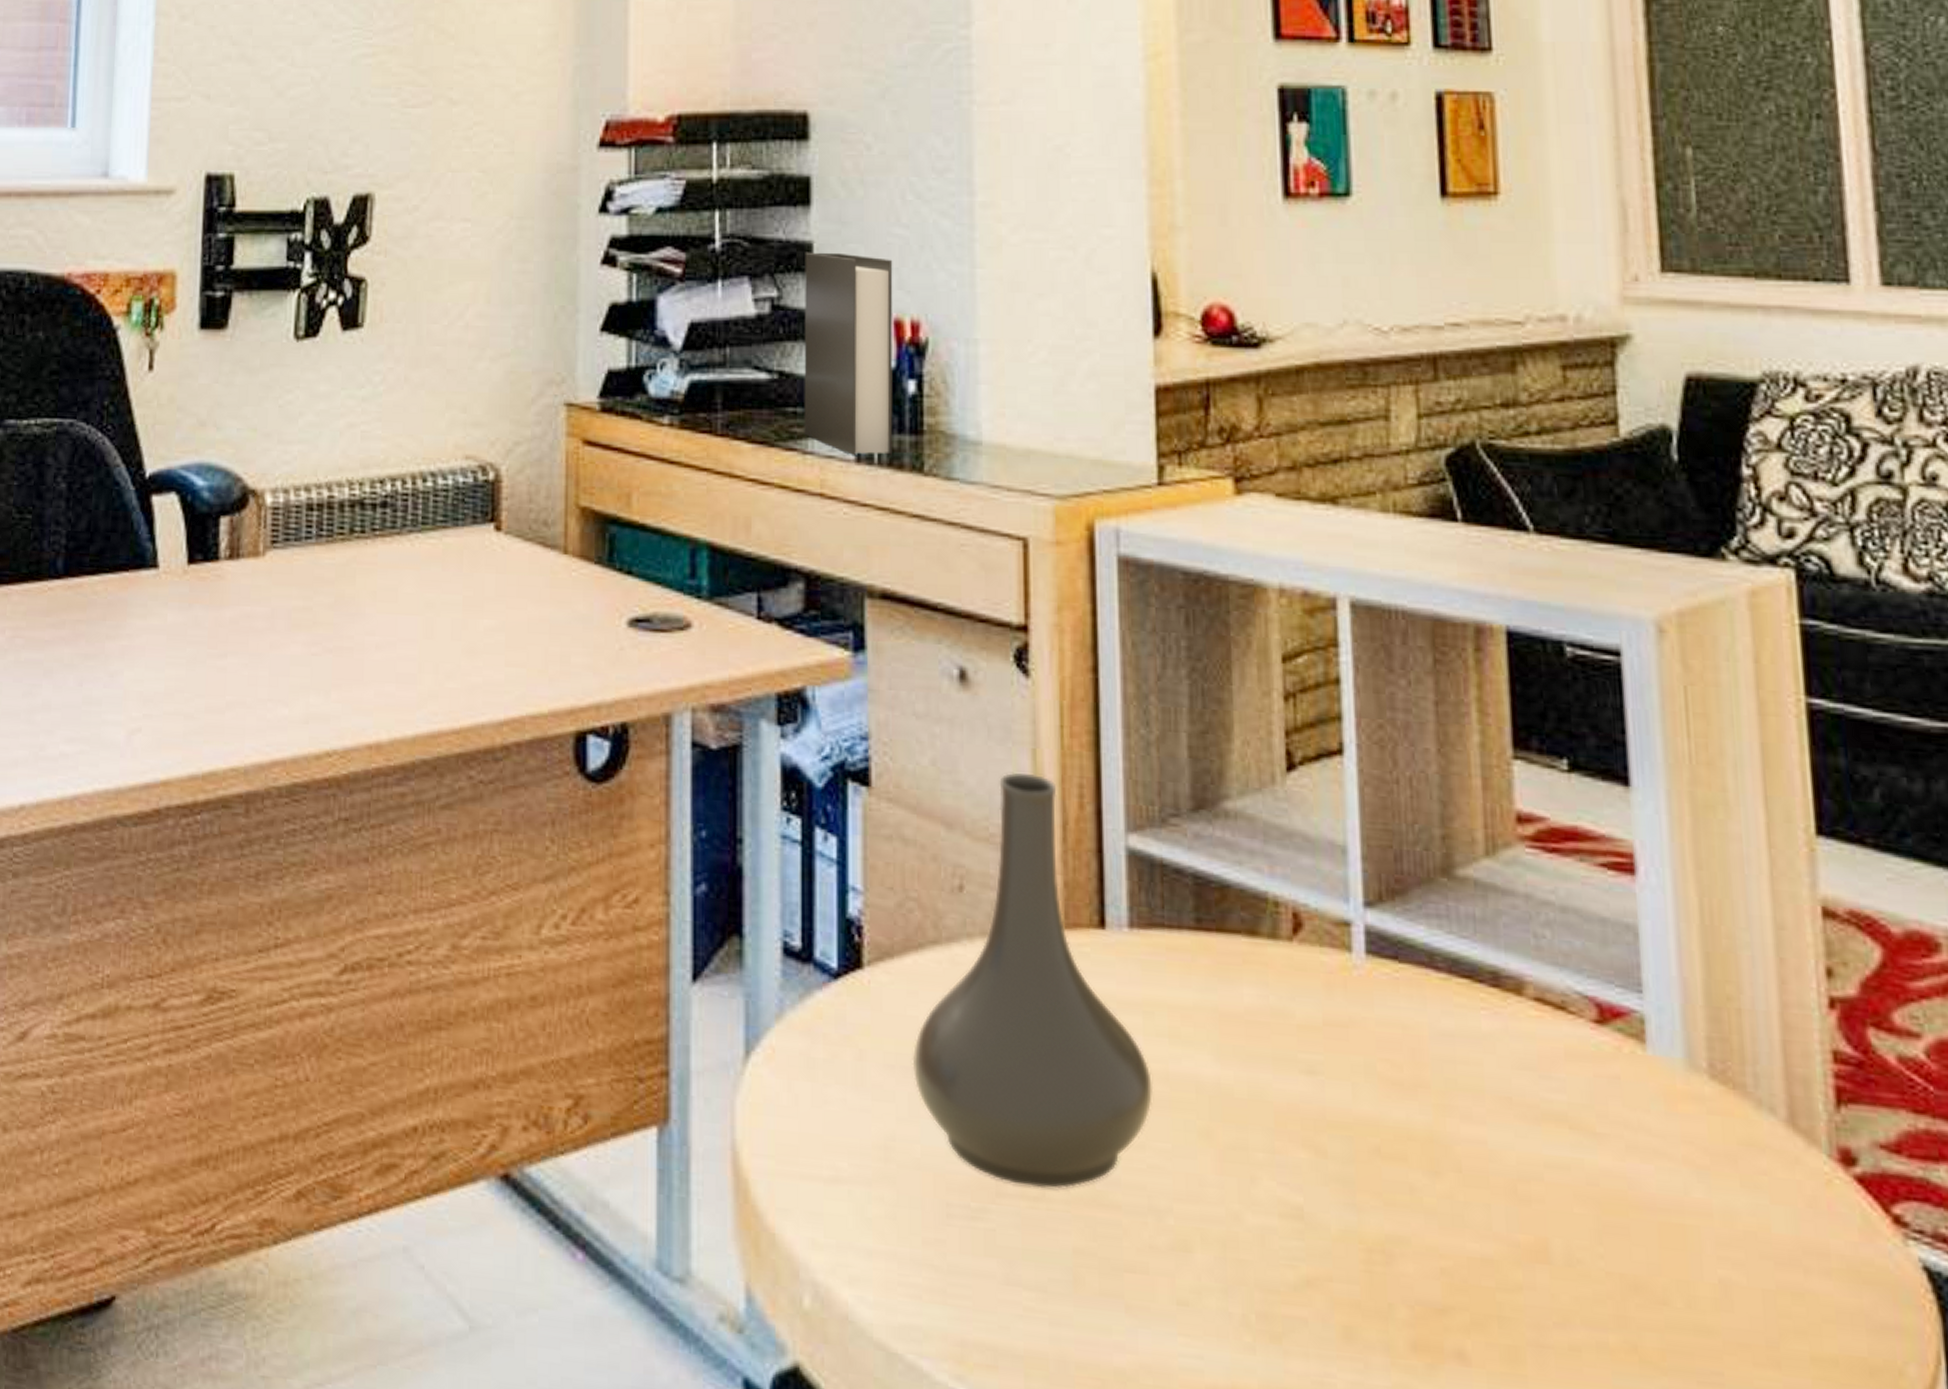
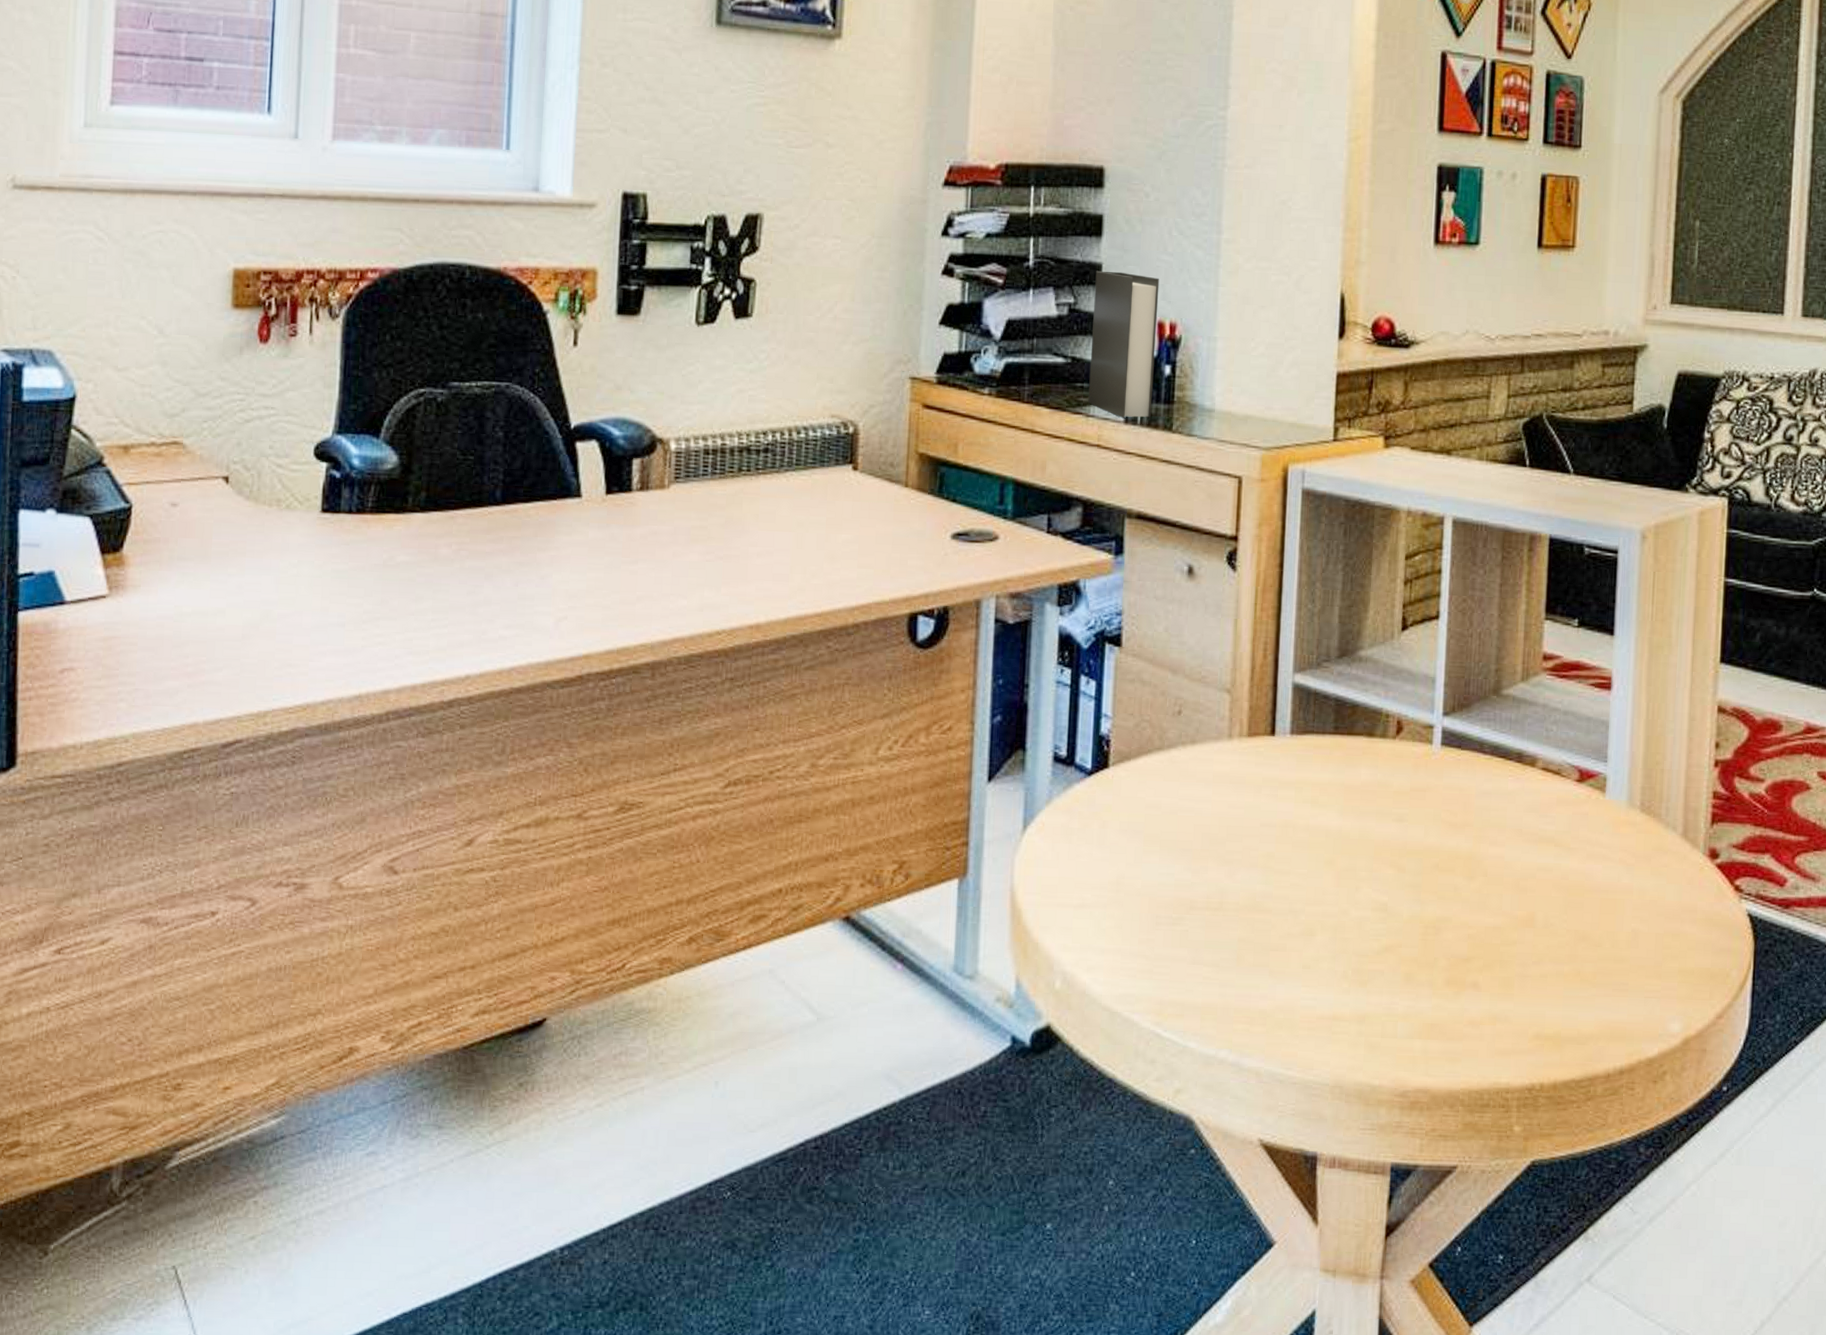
decorative vase: present [912,772,1153,1189] -> none [1139,635,1298,902]

